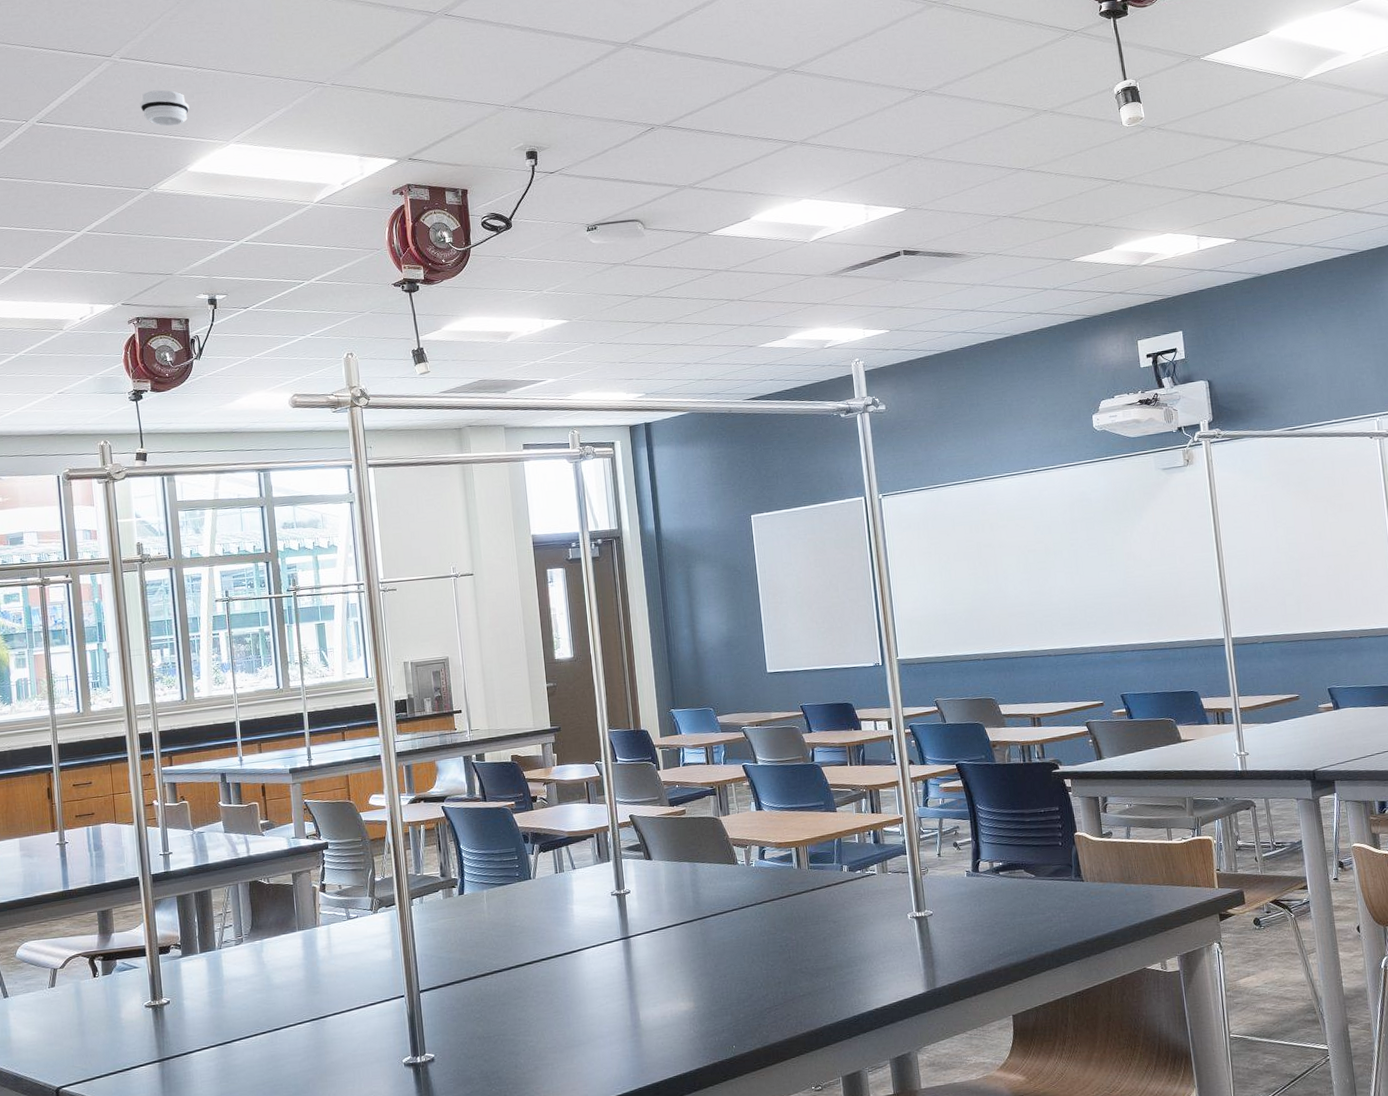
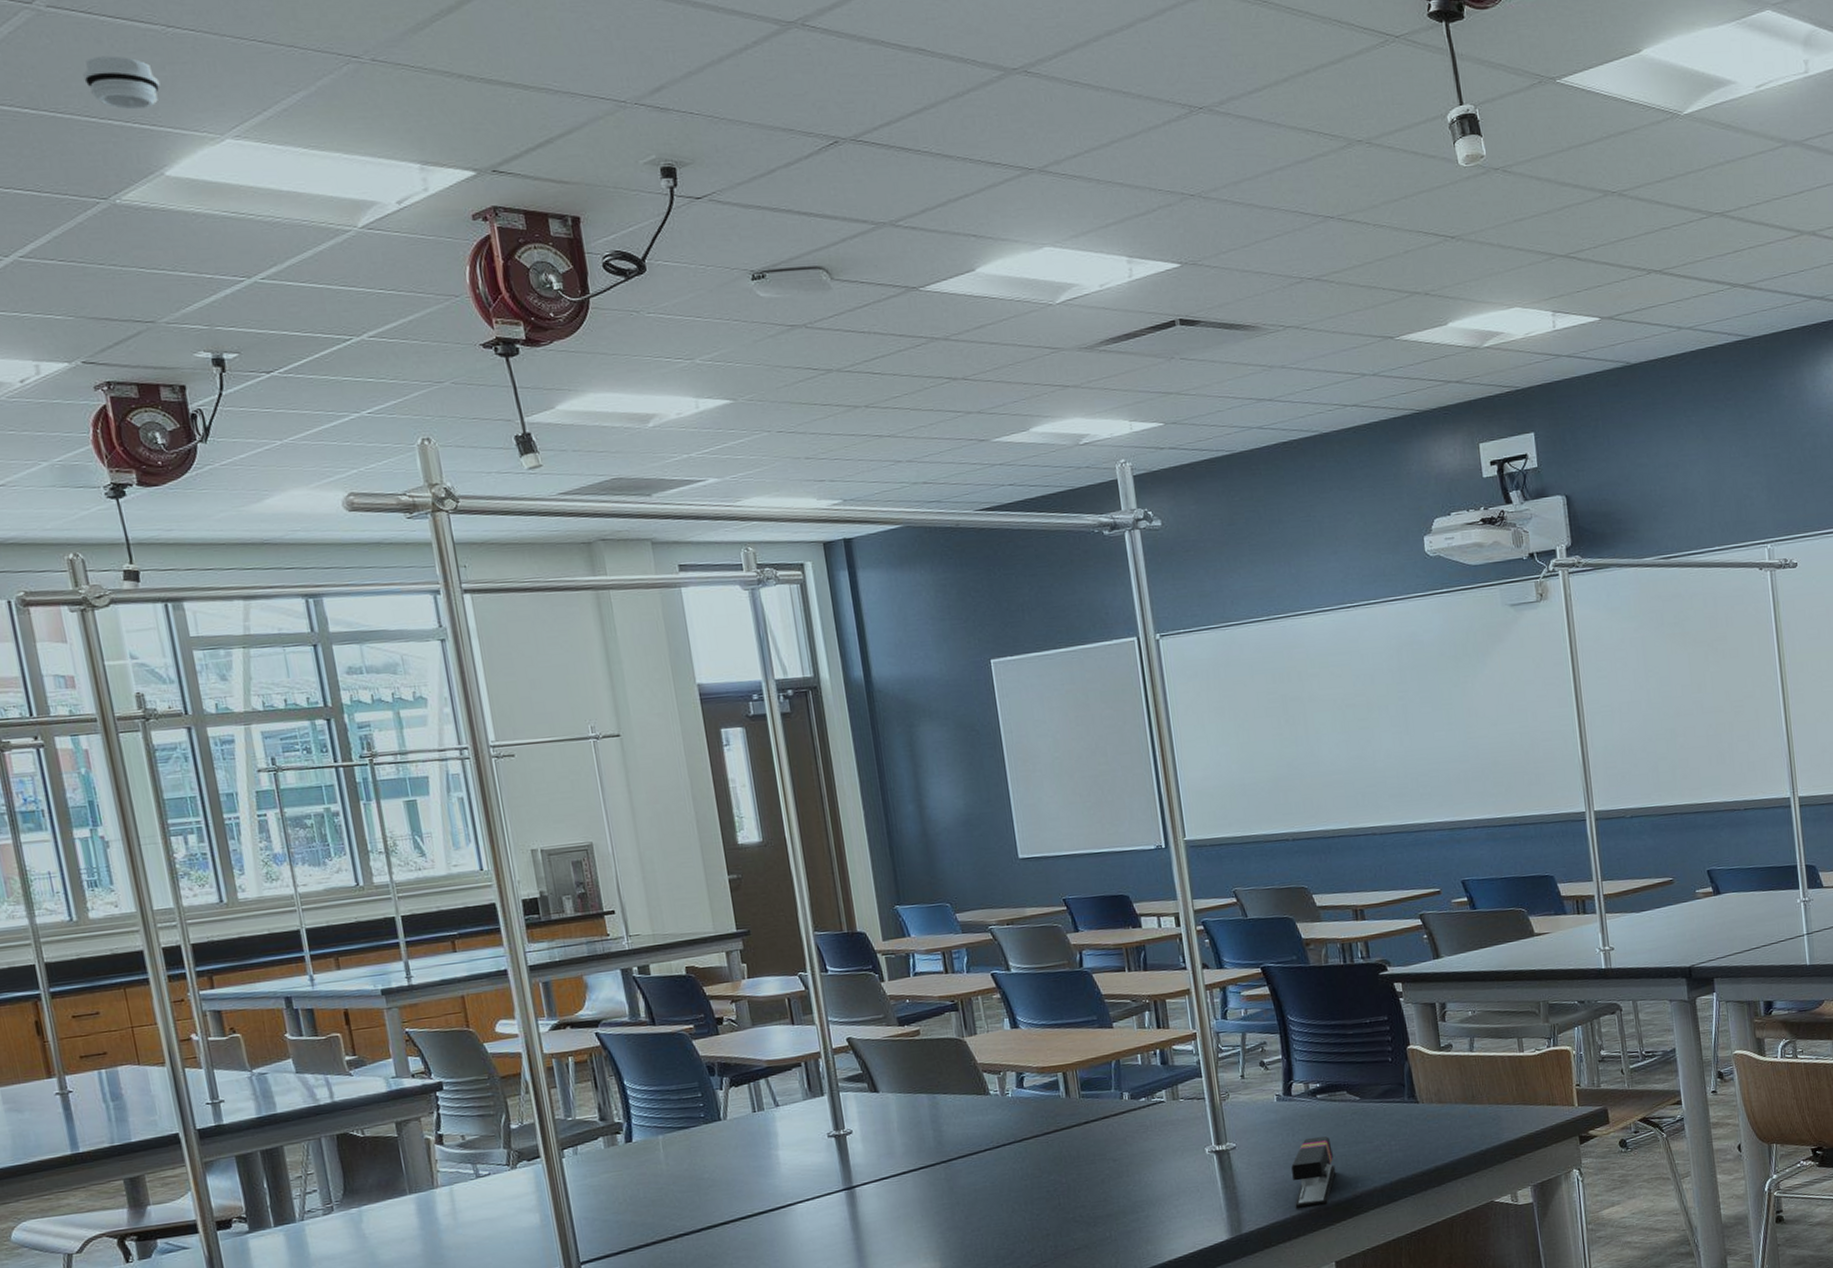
stapler: none [977,907,1014,969] -> present [1291,1136,1336,1210]

